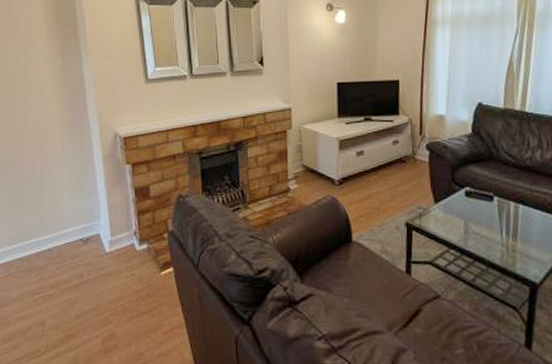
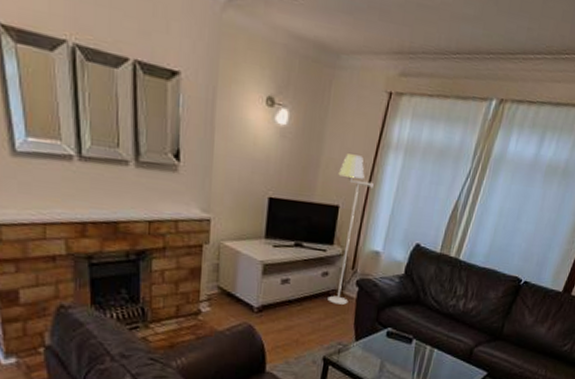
floor lamp: none [394,35,427,169] -> present [327,154,374,305]

